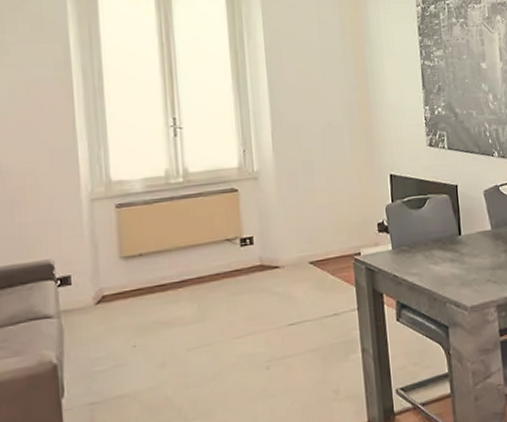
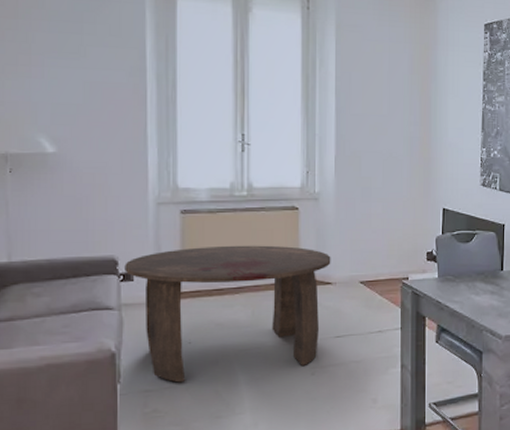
coffee table: none [61,231,277,391] -> present [124,245,331,383]

